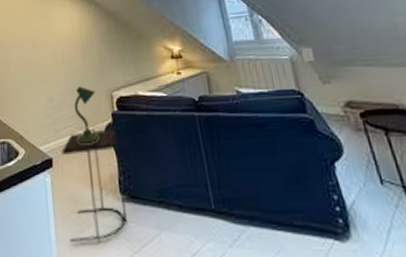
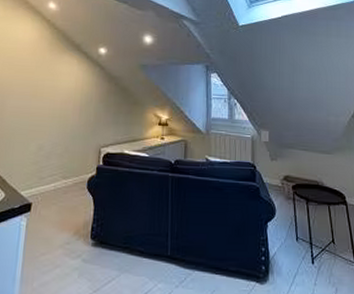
side table: present [61,128,127,242] -> none [34,178,98,282]
table lamp: present [74,86,100,145] -> none [59,139,85,193]

